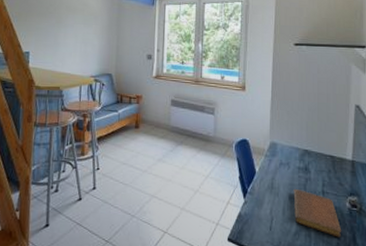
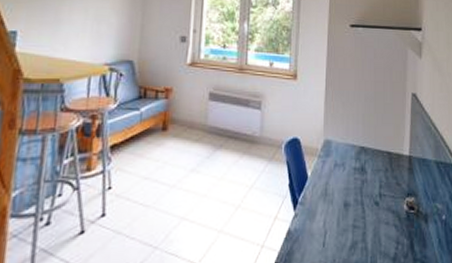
notebook: present [293,188,342,238] -> none [349,193,400,247]

